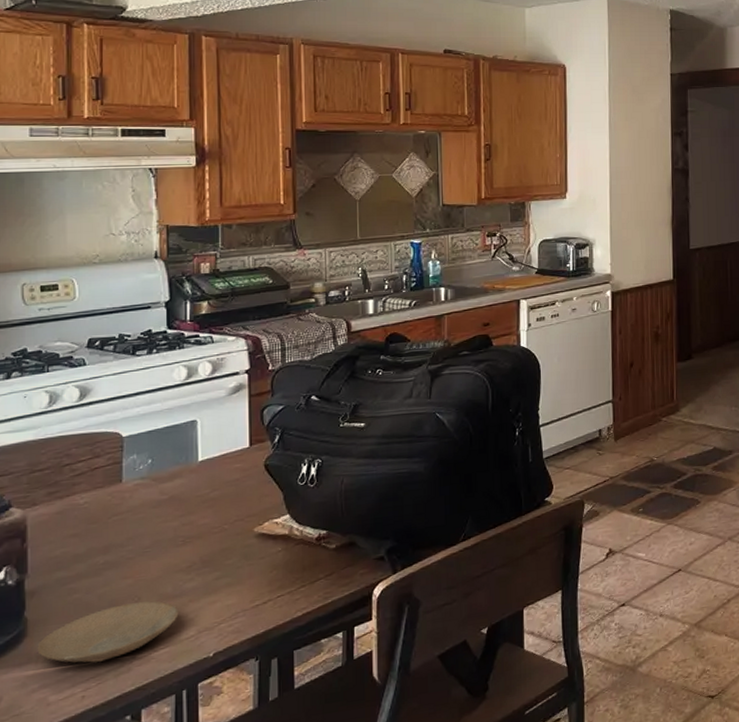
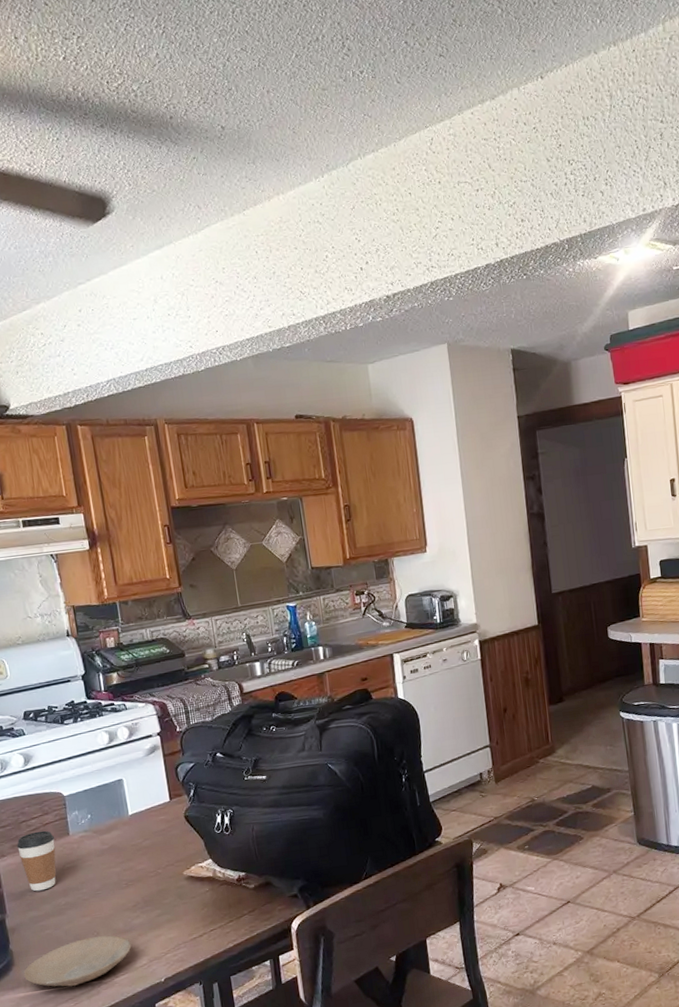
coffee cup: none [54,476,104,548] -> present [17,830,56,892]

